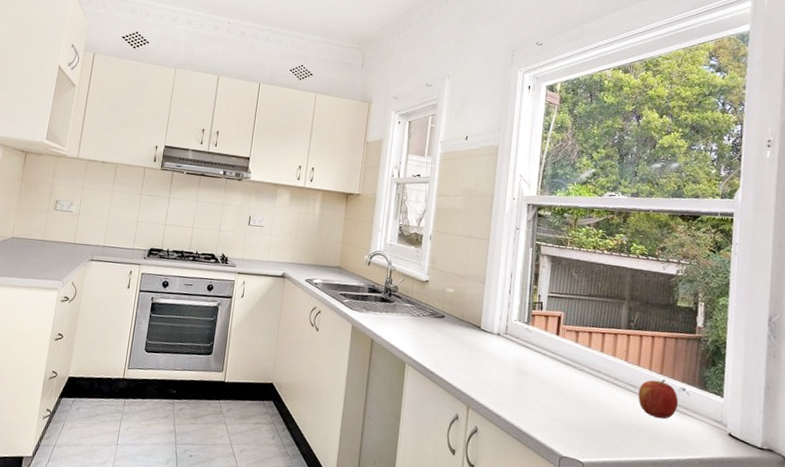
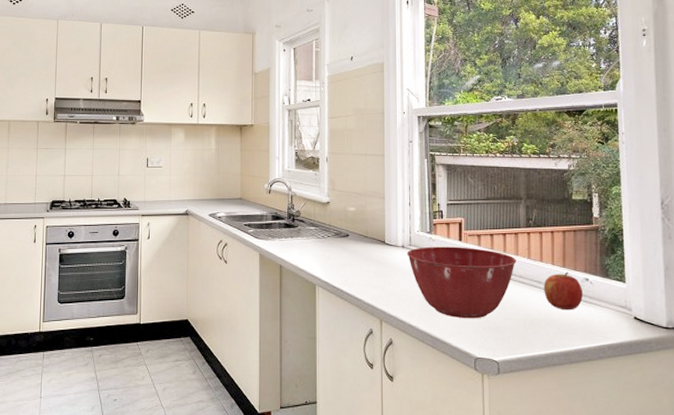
mixing bowl: none [501,337,613,417] -> present [406,246,516,319]

